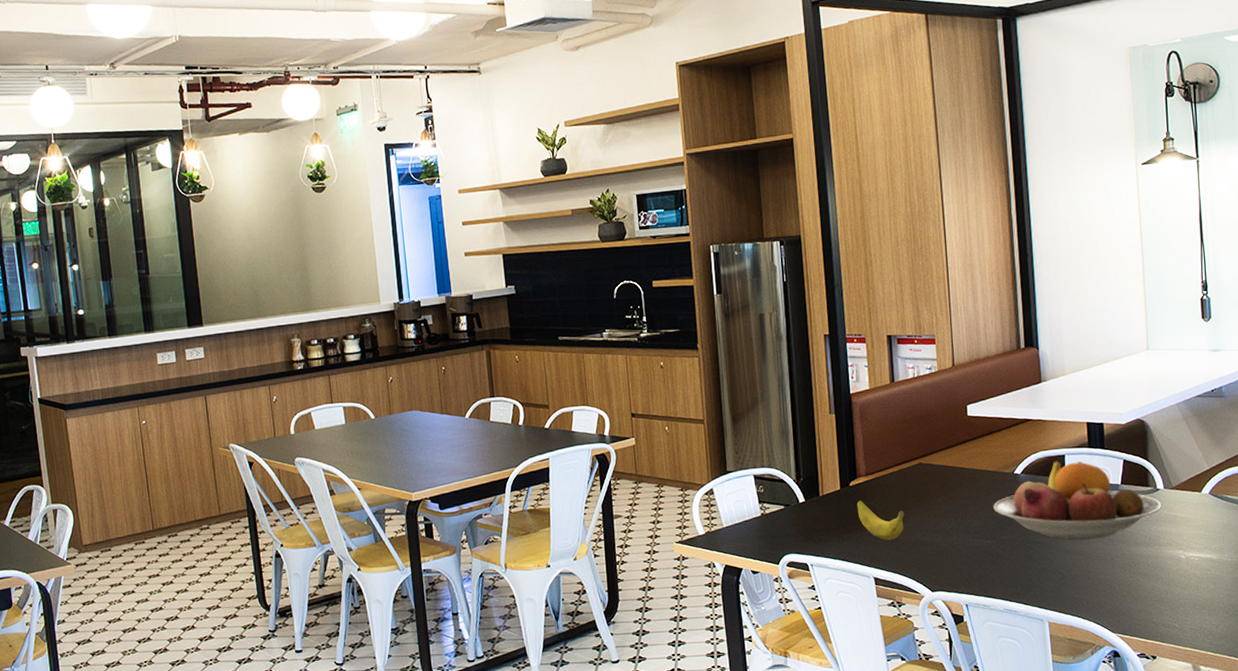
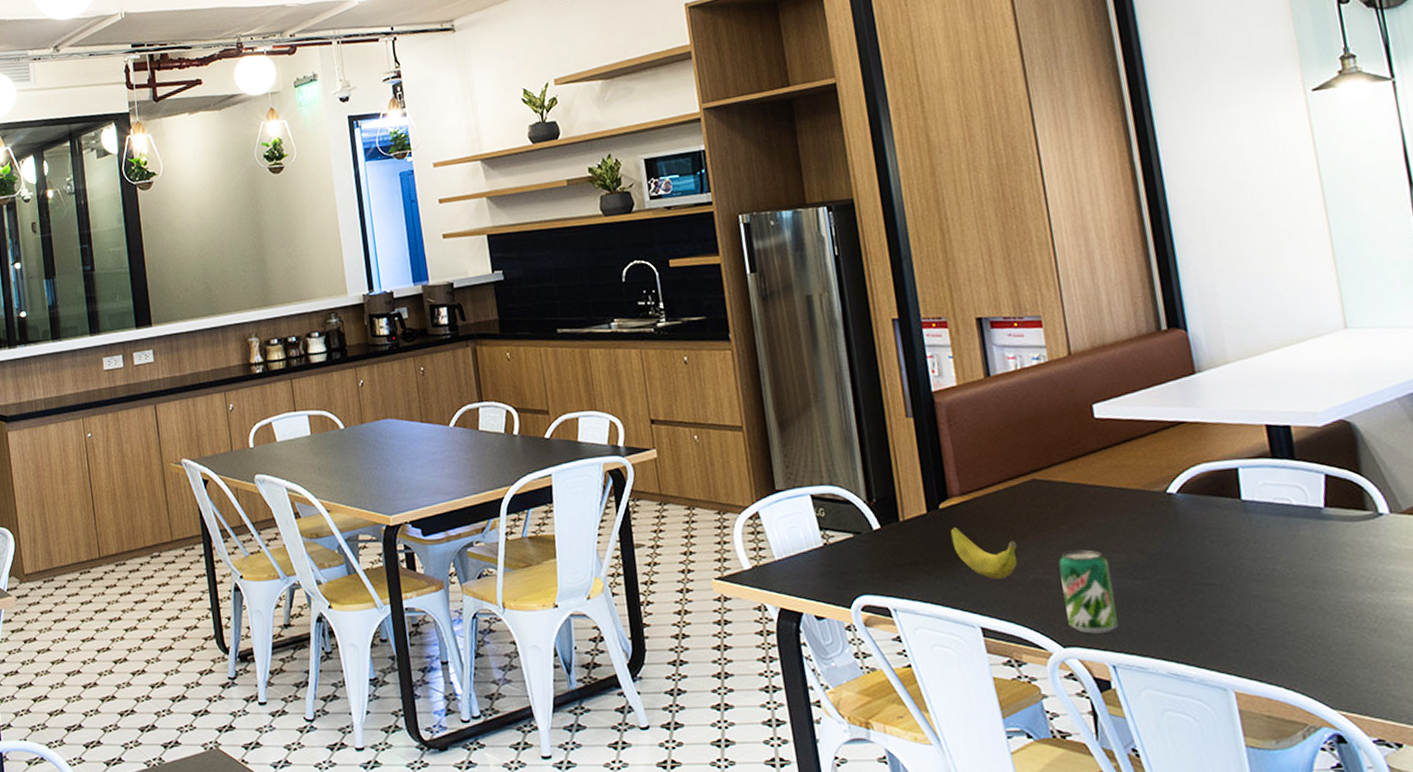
beverage can: none [933,517,972,581] -> present [1058,549,1118,634]
fruit bowl: present [993,460,1162,540] -> none [1140,475,1390,582]

